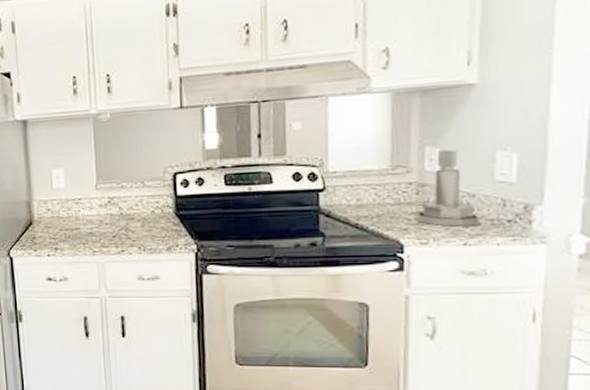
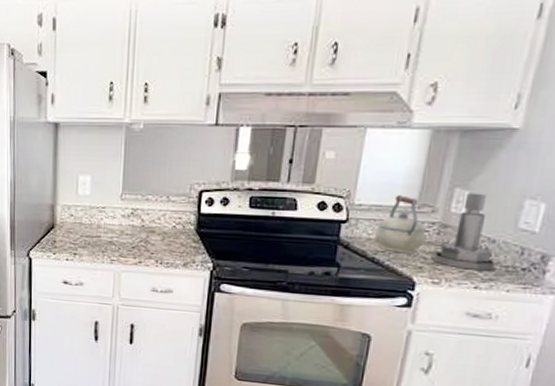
kettle: none [355,158,406,217] -> present [375,195,426,254]

